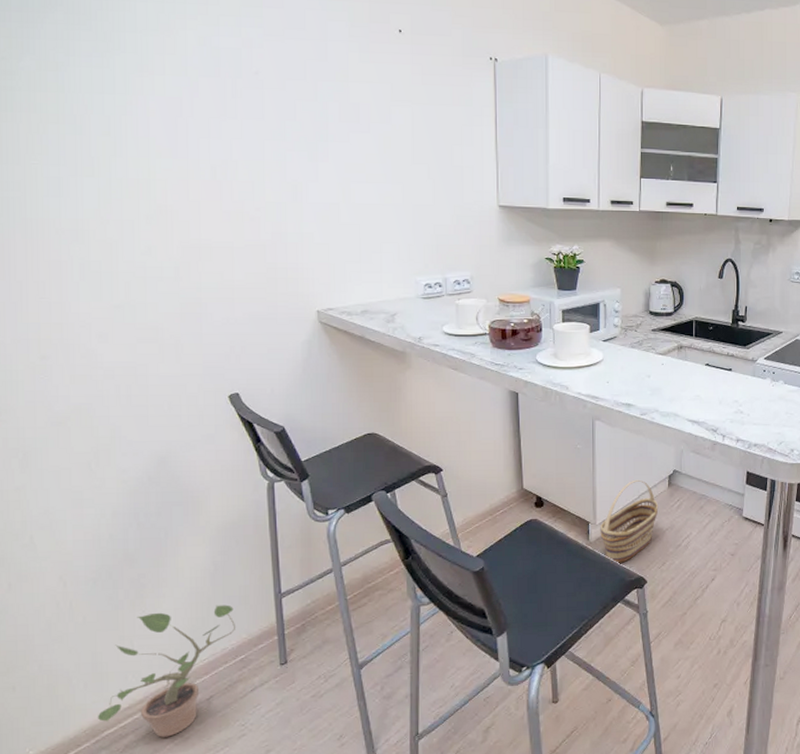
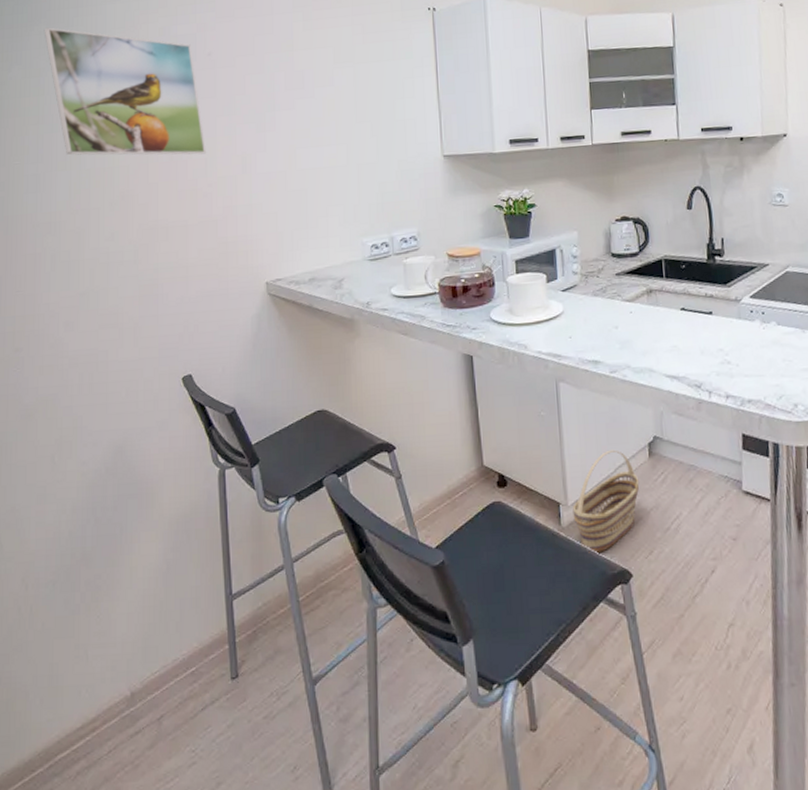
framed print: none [60,17,253,177] -> present [44,27,206,155]
potted plant: present [98,604,236,738] -> none [52,608,188,764]

